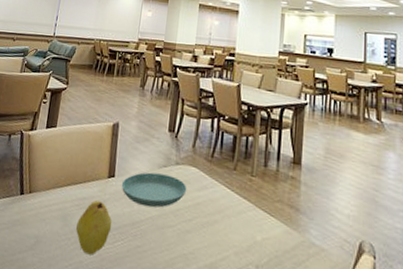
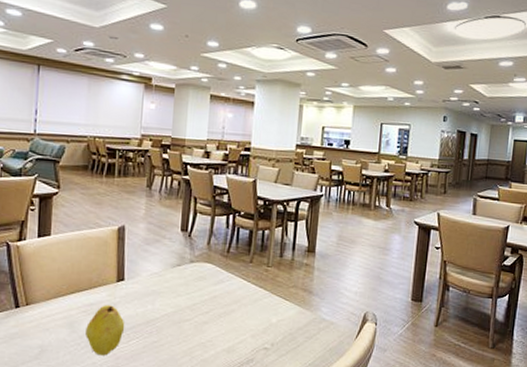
saucer: present [121,172,187,208] -> none [132,272,203,305]

